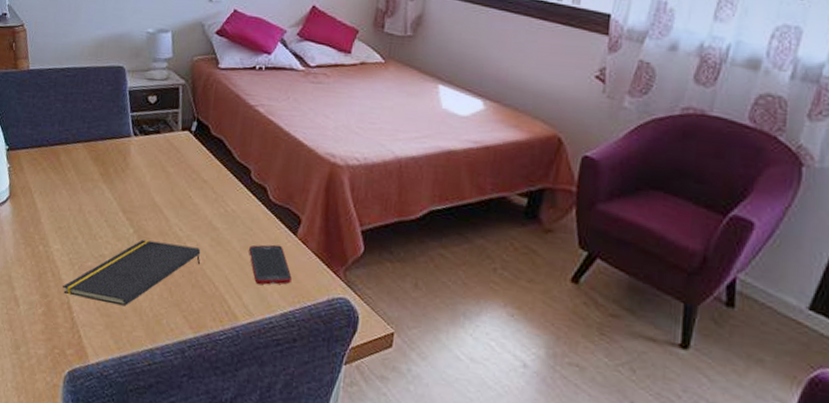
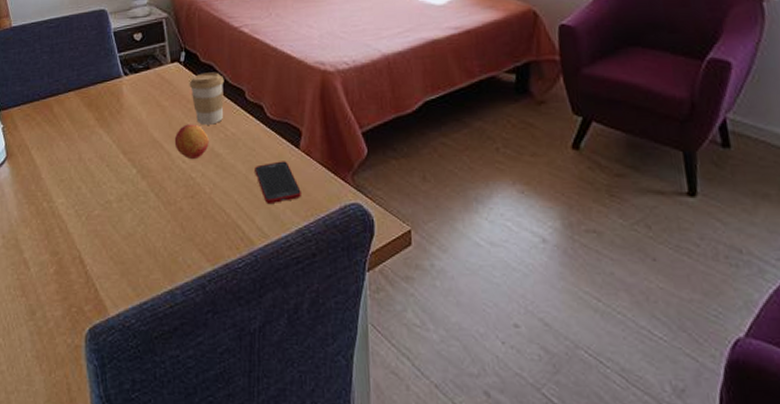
notepad: present [63,239,201,307] -> none [72,177,209,250]
fruit: none [174,193,209,229] -> present [174,124,209,159]
coffee cup: none [196,145,233,199] -> present [189,72,225,125]

